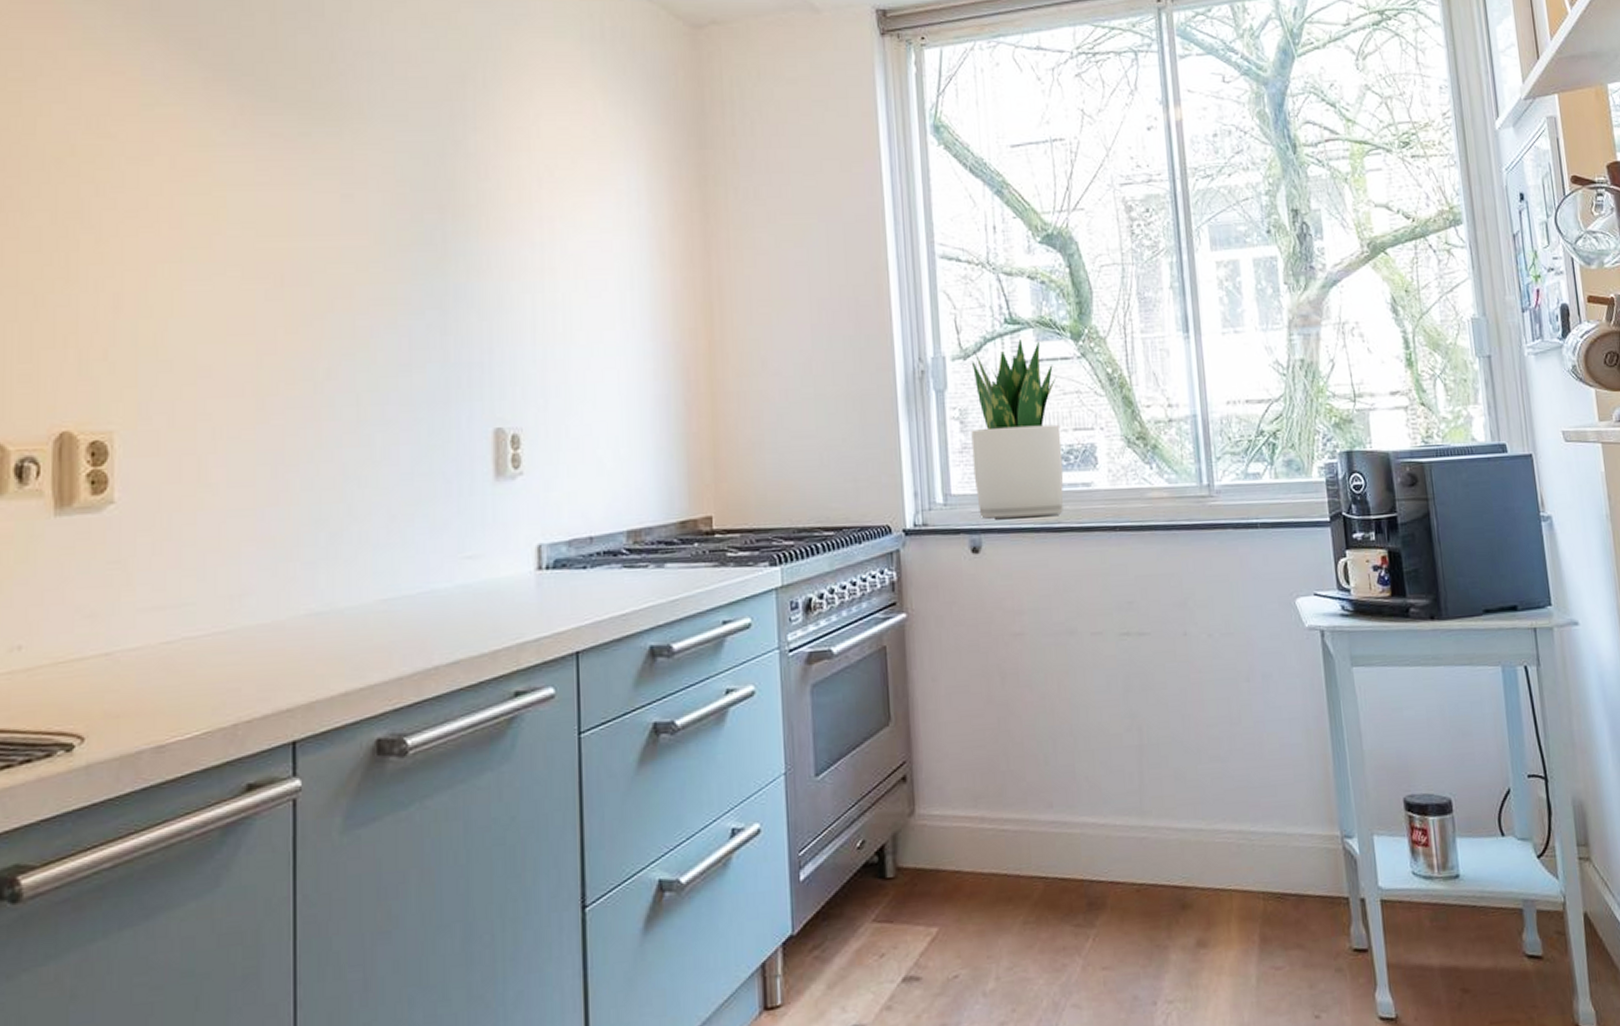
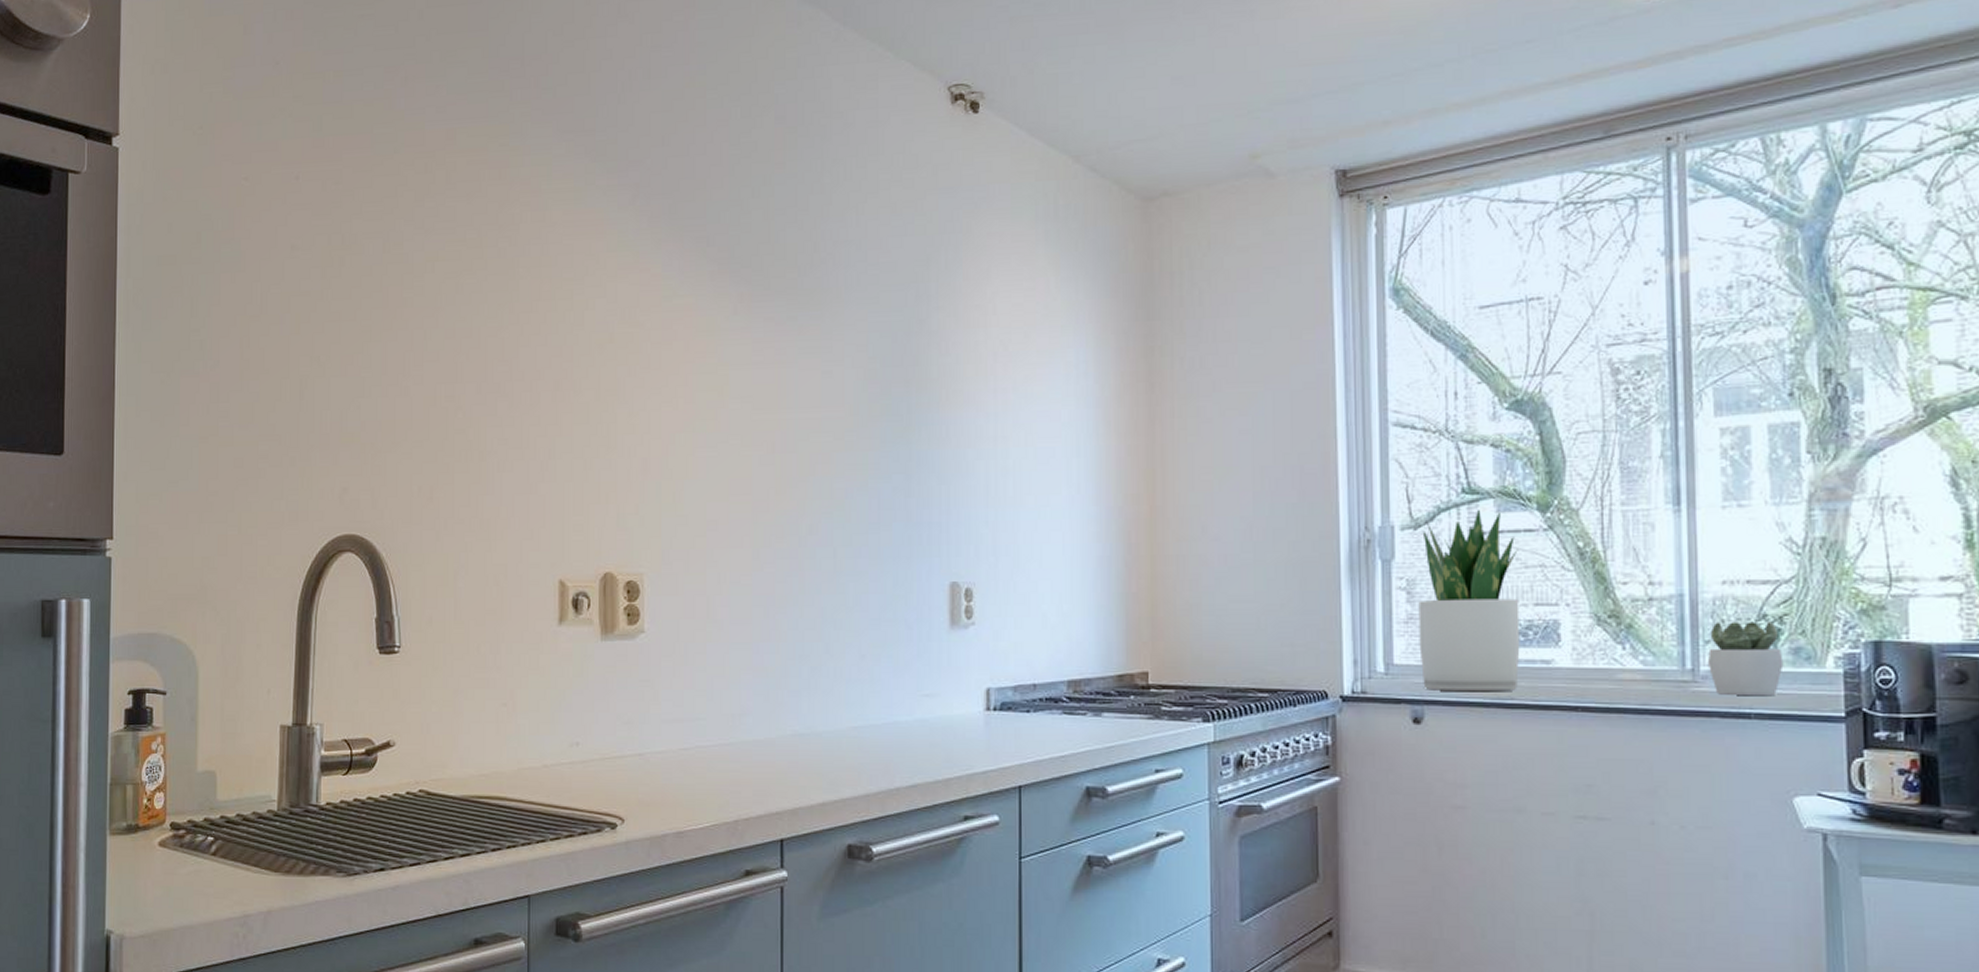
succulent plant: none [1219,437,1280,508] -> present [1707,621,1784,697]

